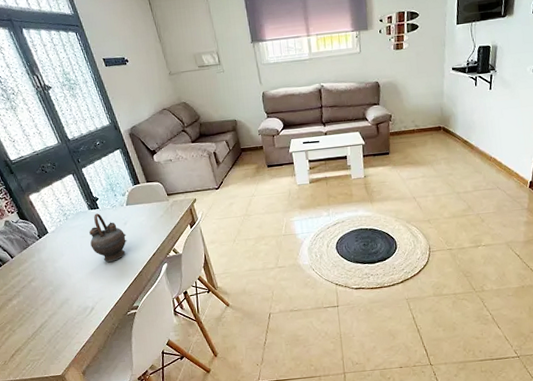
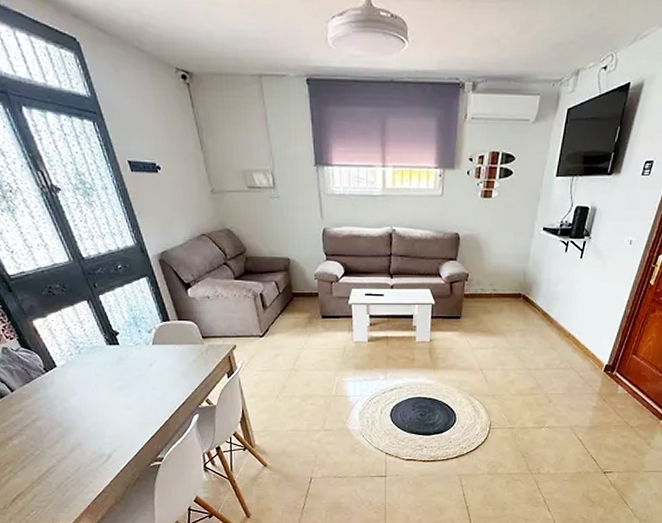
teapot: present [89,213,127,263] -> none [107,350,152,408]

